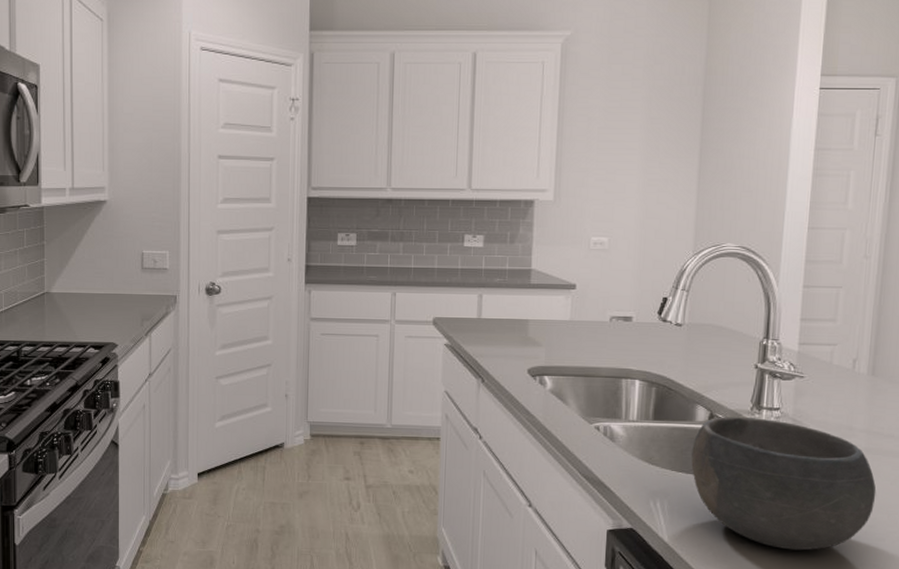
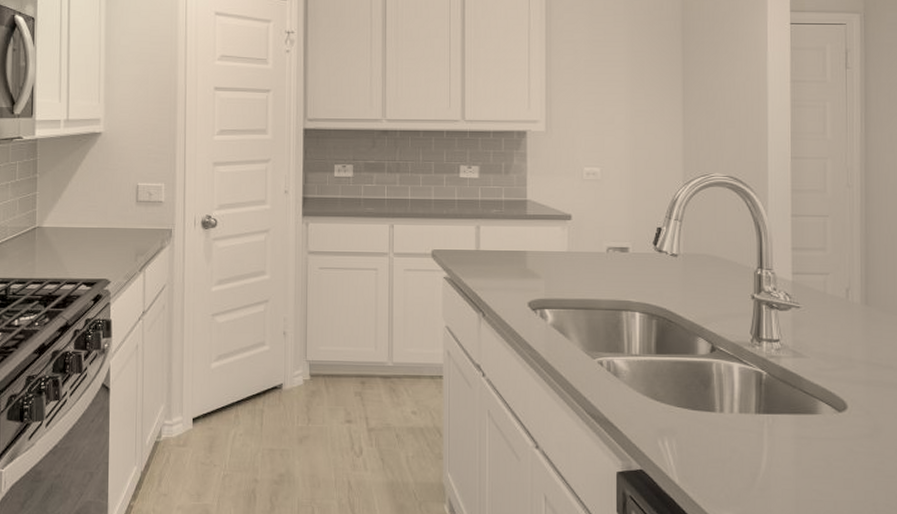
bowl: present [691,416,877,551] -> none [696,348,882,491]

